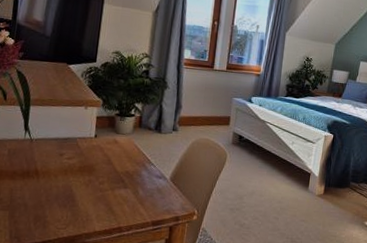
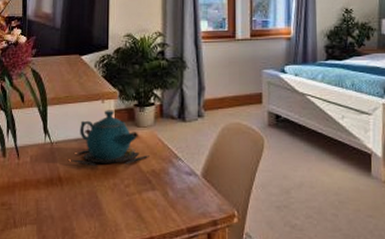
teapot: none [49,115,125,165] -> present [71,110,149,167]

